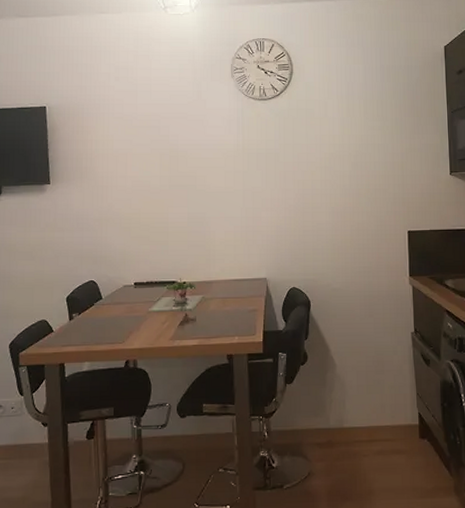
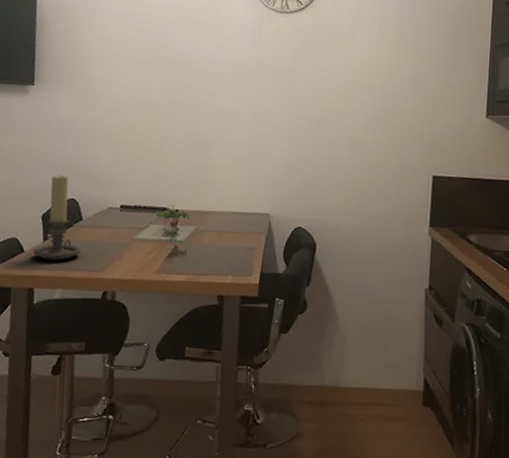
candle holder: none [61,260,103,337] -> present [32,174,81,261]

